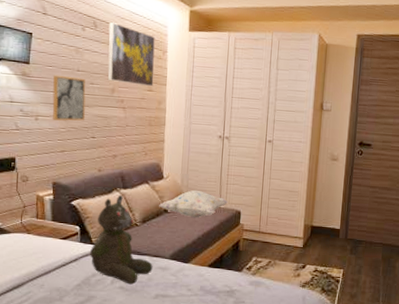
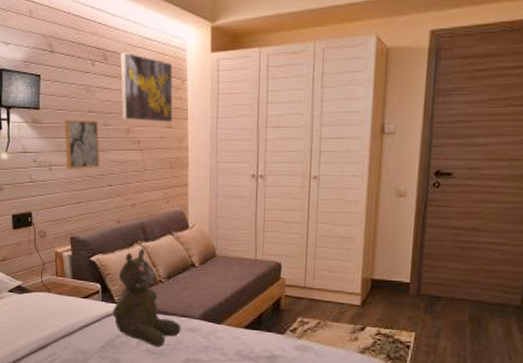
decorative pillow: present [159,189,228,217] -> none [185,239,265,272]

